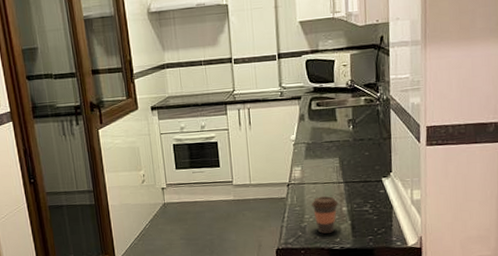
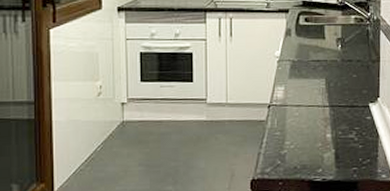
coffee cup: present [311,196,339,234] -> none [293,121,323,163]

